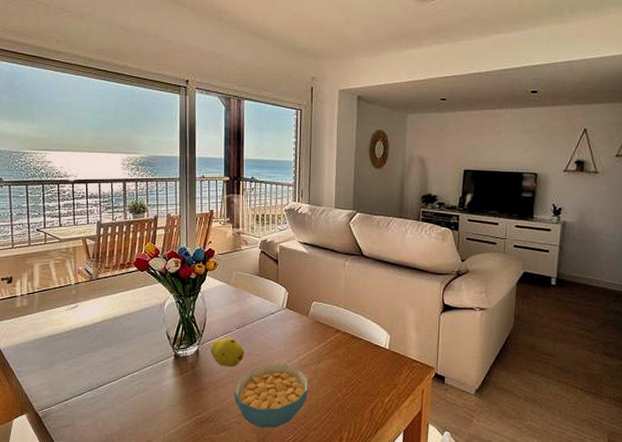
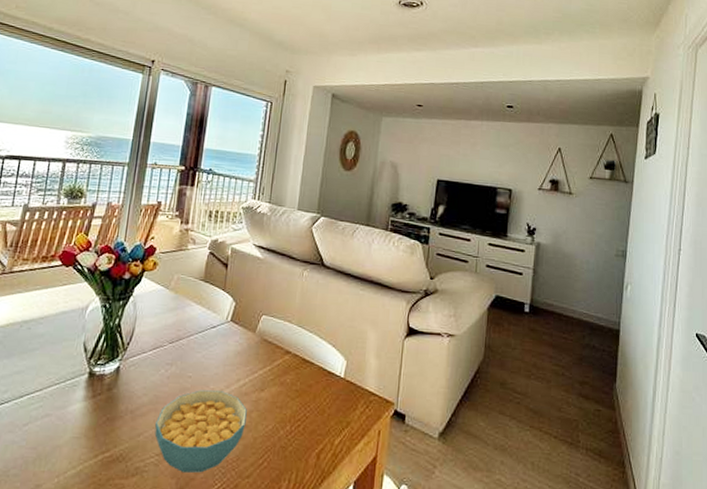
fruit: present [210,337,245,367] -> none [133,353,176,392]

